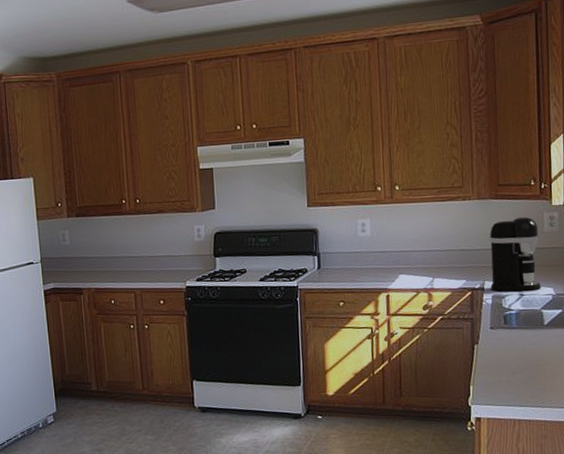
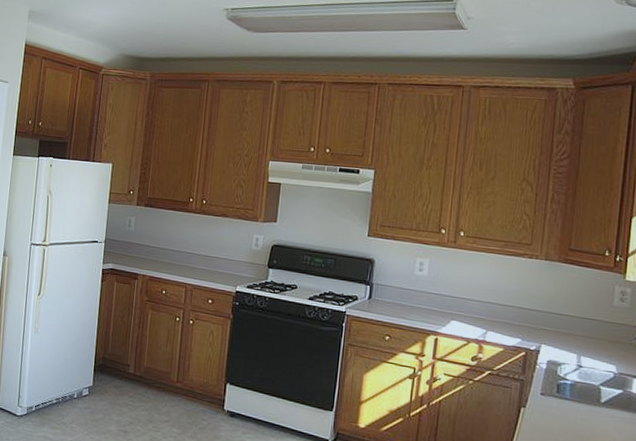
coffee maker: present [490,216,541,292] -> none [547,285,608,365]

